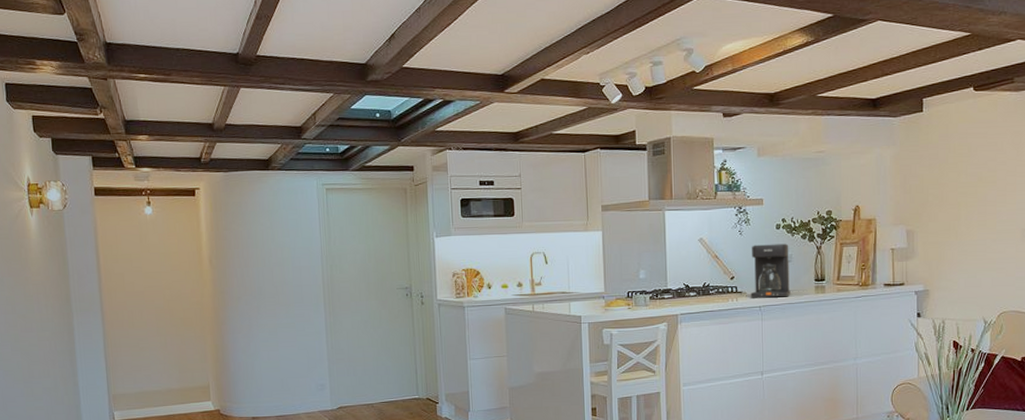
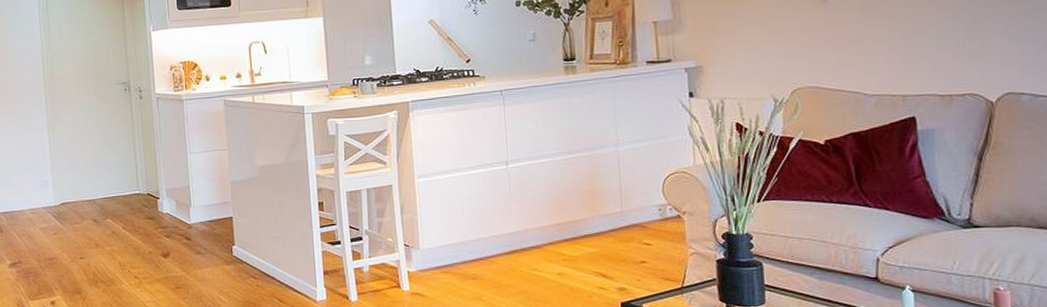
coffee maker: present [750,243,791,298] -> none [489,21,536,82]

